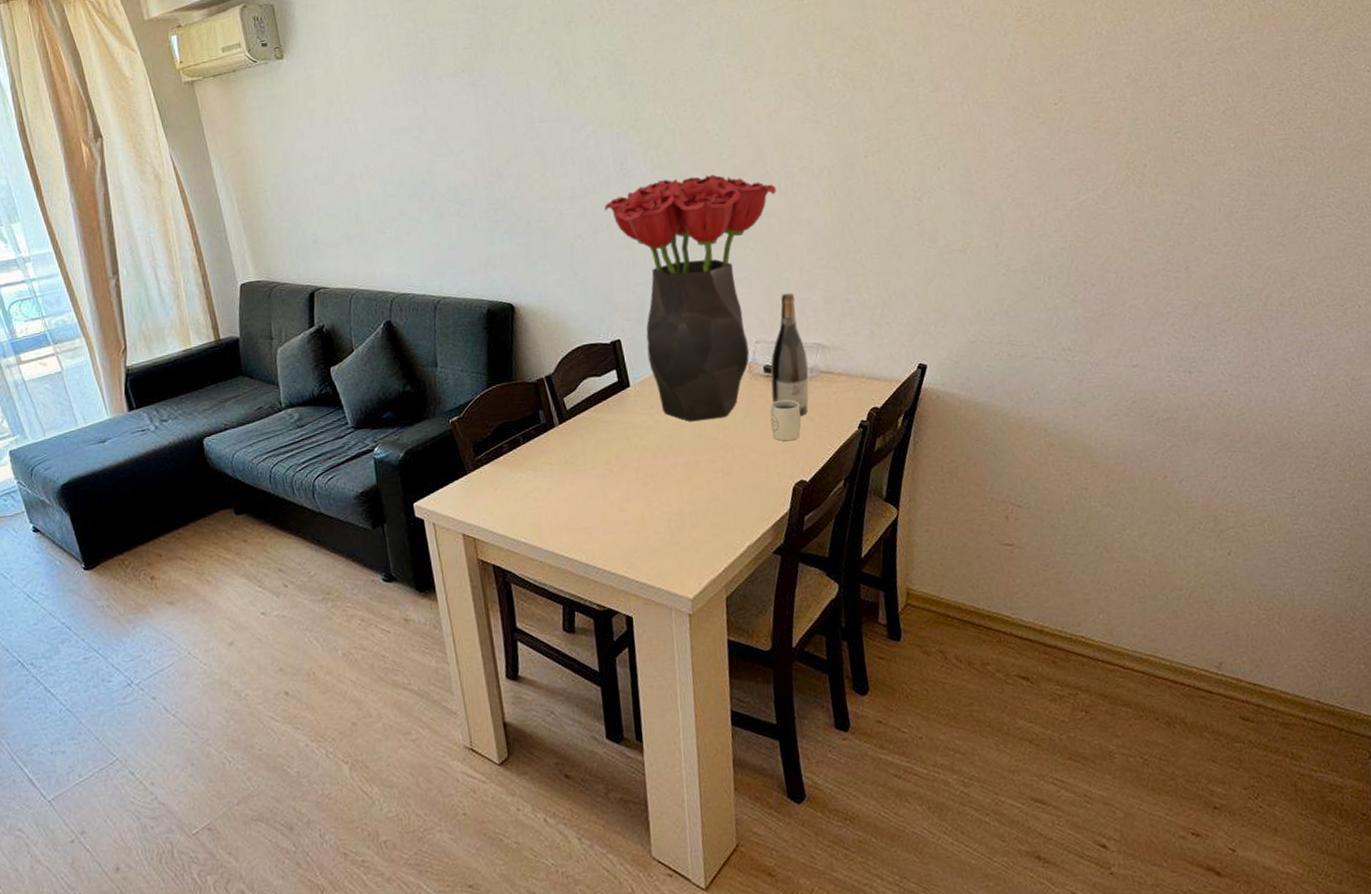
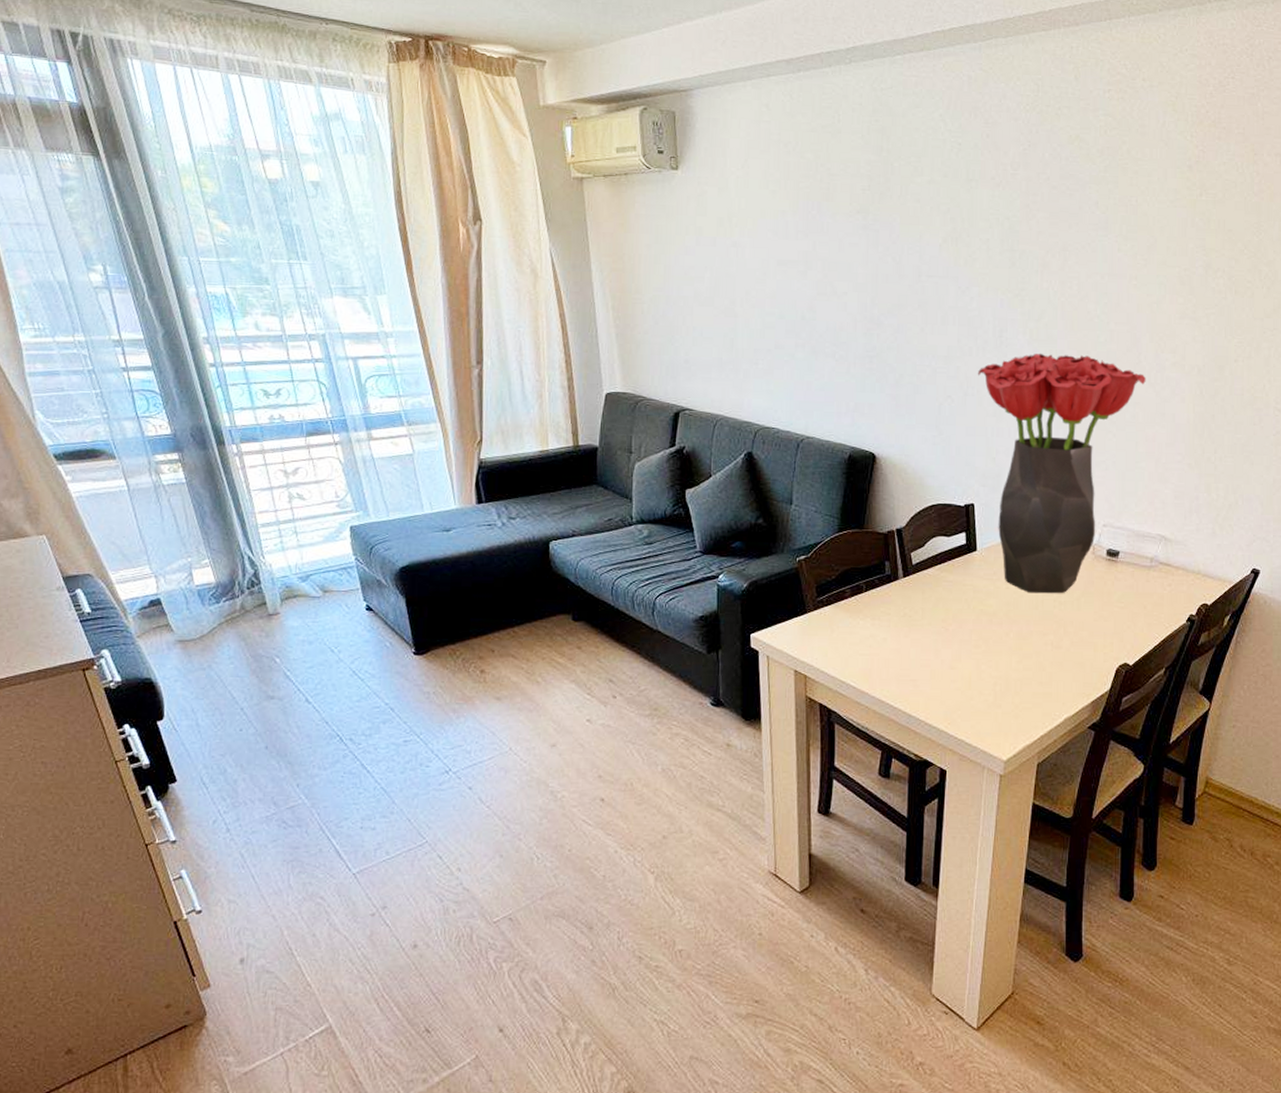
wine bottle: present [770,292,809,416] -> none [1110,482,1149,602]
mug: present [770,399,802,442] -> none [1105,584,1135,625]

